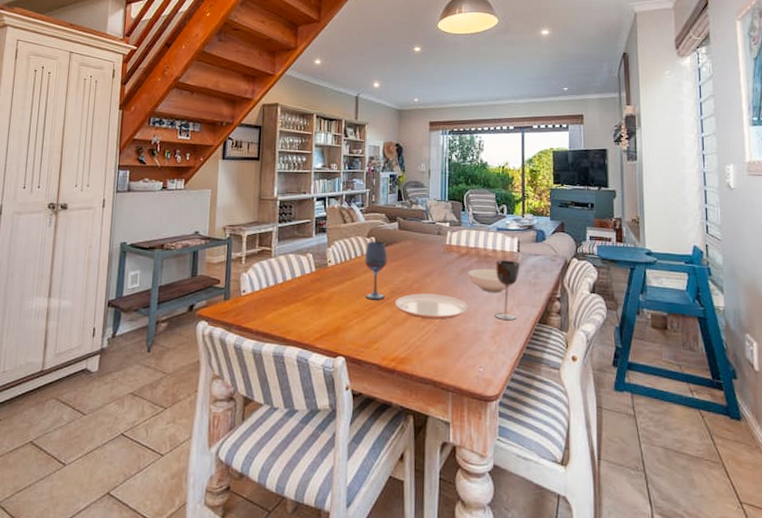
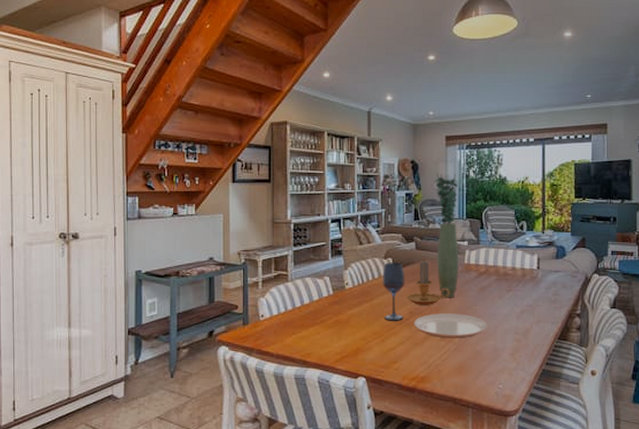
candle: none [388,239,431,285] -> present [406,259,449,305]
vase: none [418,156,441,278] -> present [435,173,459,297]
bowl: present [468,268,514,292] -> none [487,287,534,310]
wine glass: present [494,260,520,320] -> none [514,278,540,337]

